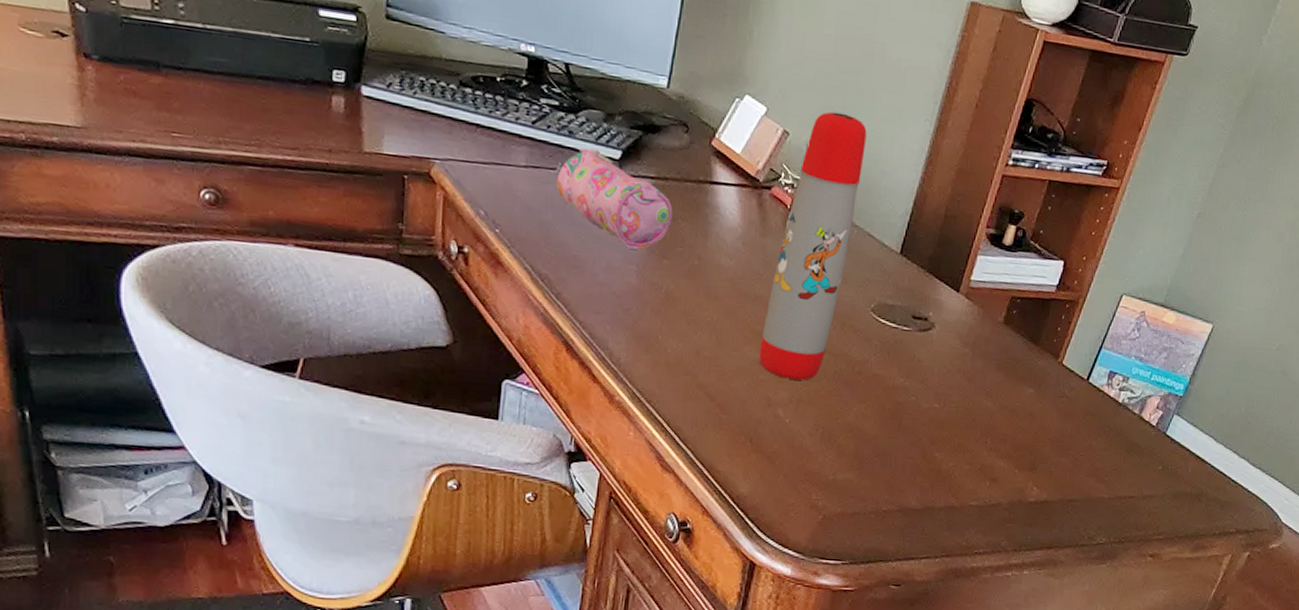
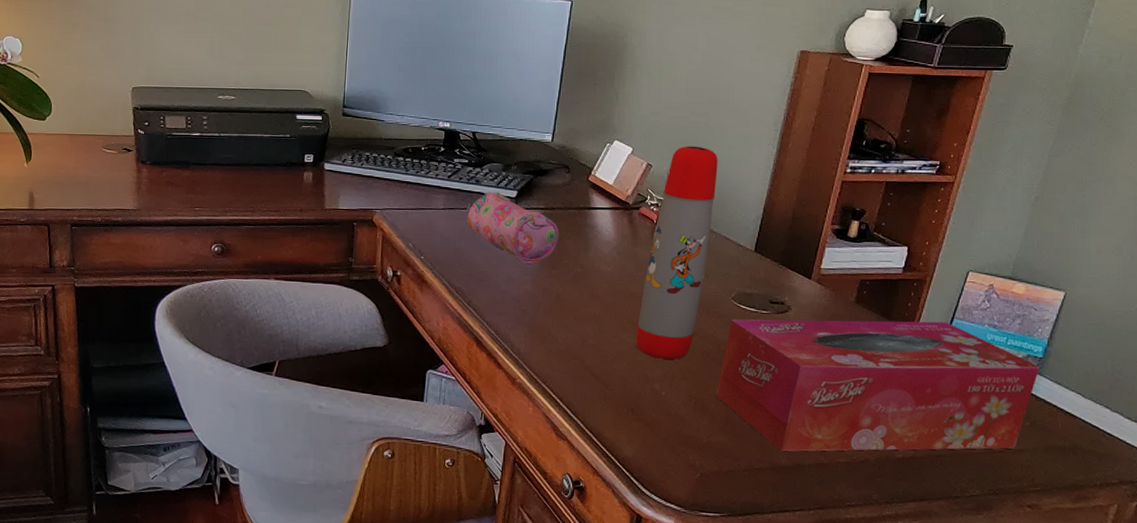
tissue box: none [845,335,1179,495] -> present [716,319,1039,452]

